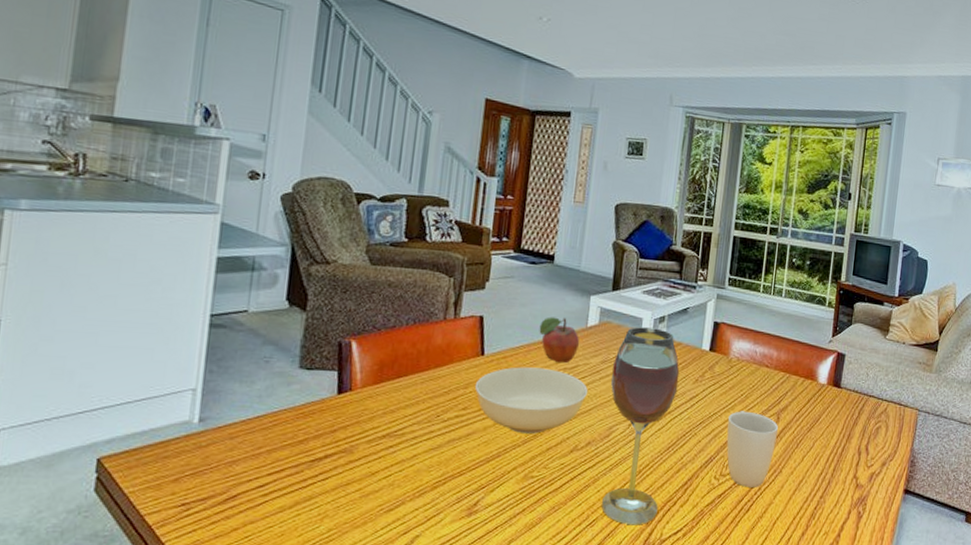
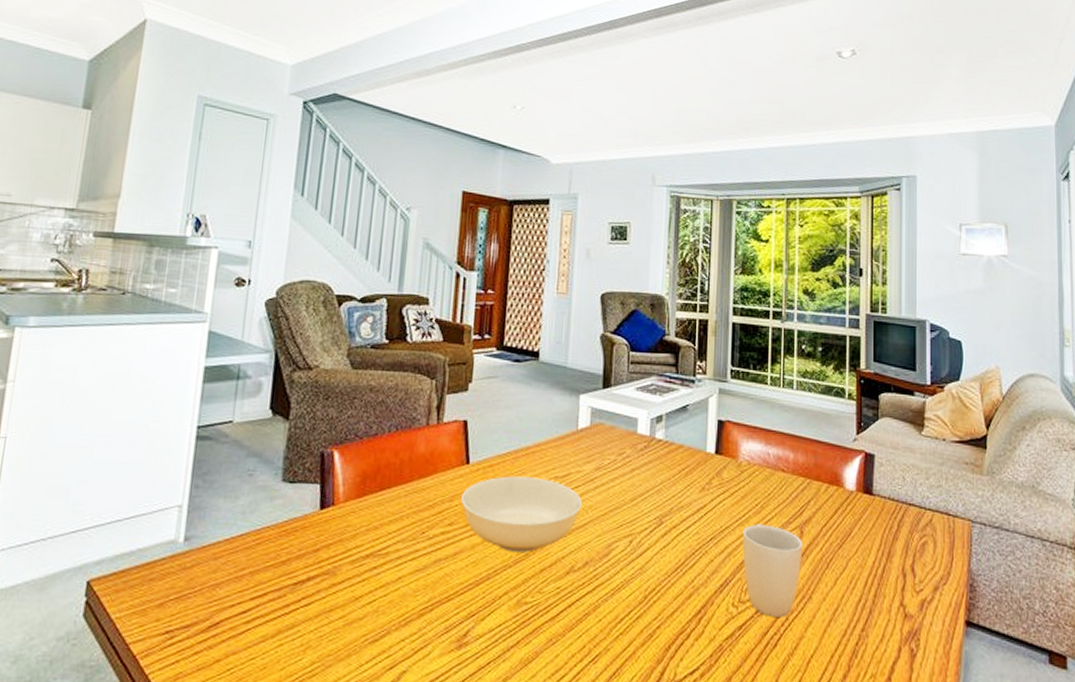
fruit: present [539,316,580,363] -> none [526,419,571,471]
wineglass: present [602,327,680,525] -> none [605,428,683,663]

